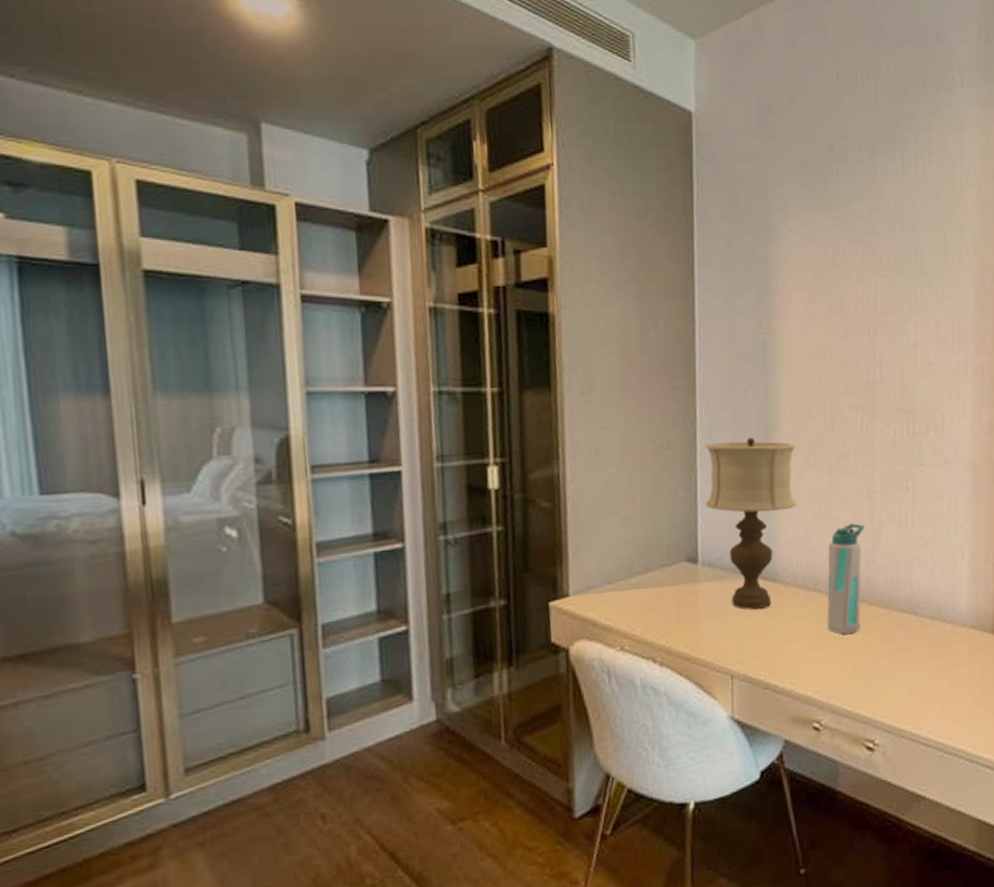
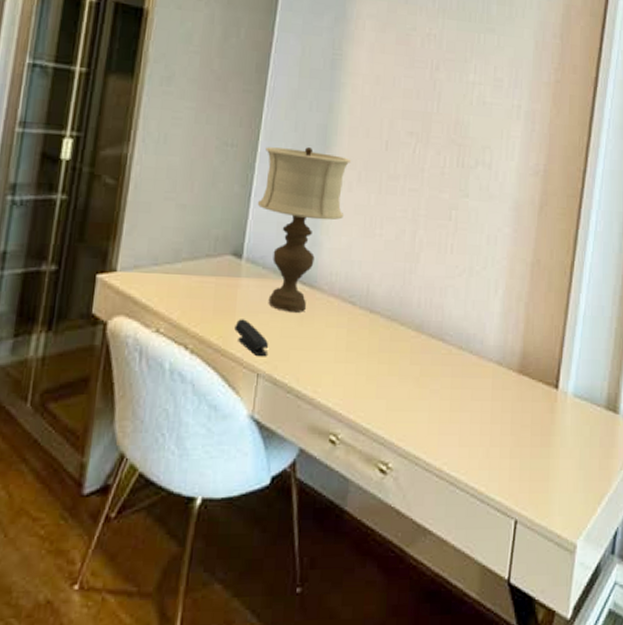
stapler: none [701,624,740,658] -> present [234,319,269,356]
water bottle: present [827,523,865,634] -> none [357,242,405,350]

